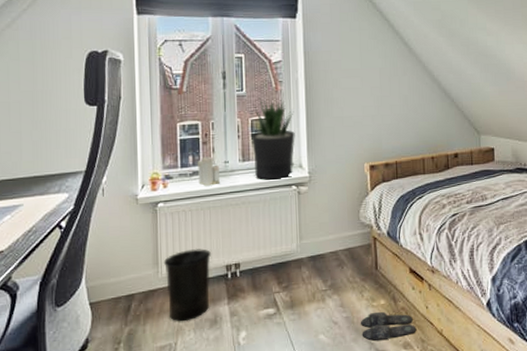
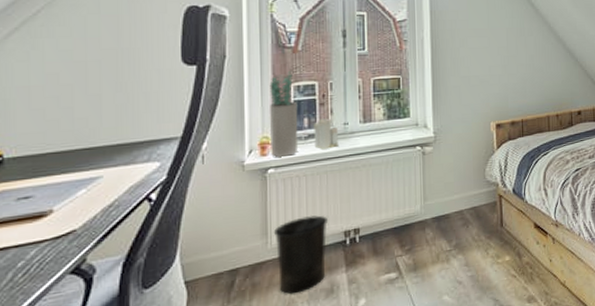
vase: none [158,109,185,193] -> present [269,69,299,158]
planter: present [251,97,295,181] -> none [373,56,420,142]
slippers: present [361,311,417,341] -> none [486,267,541,298]

